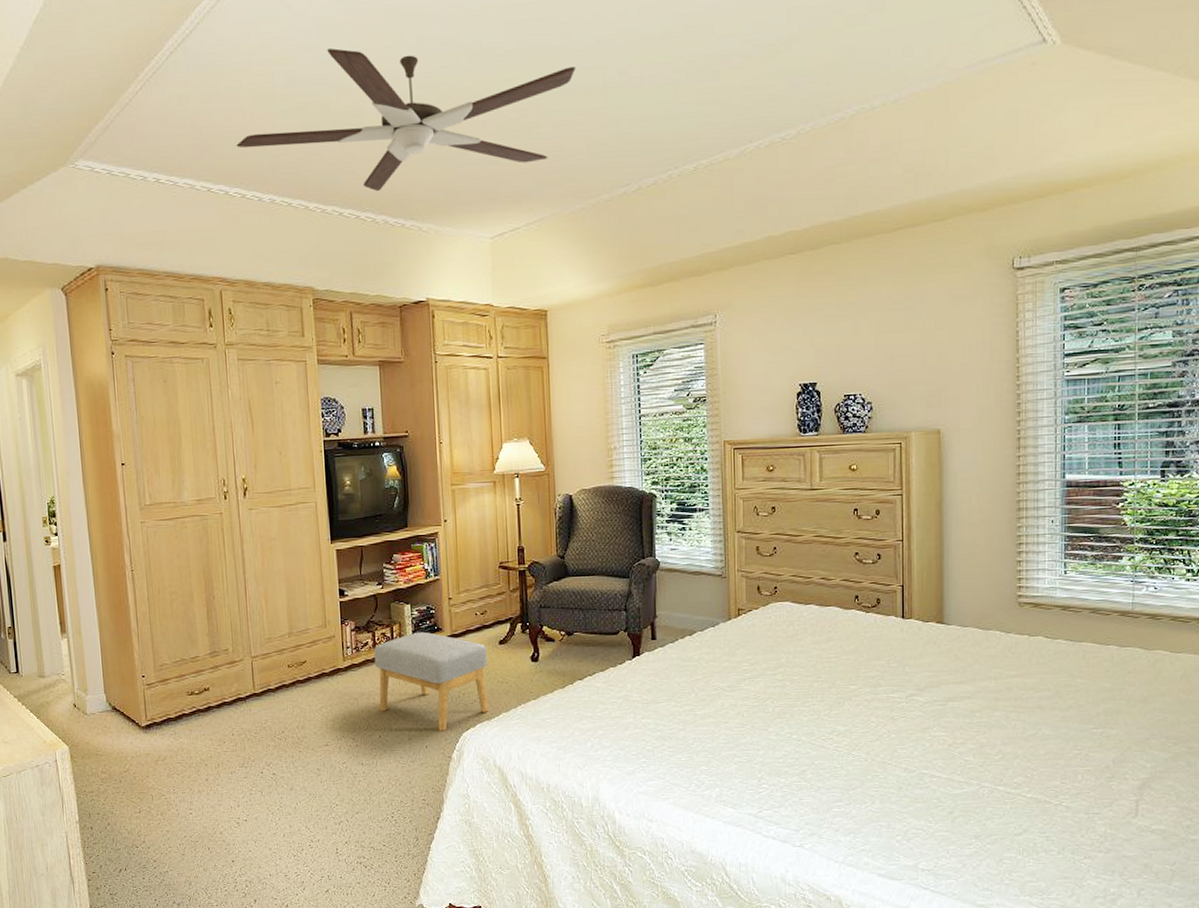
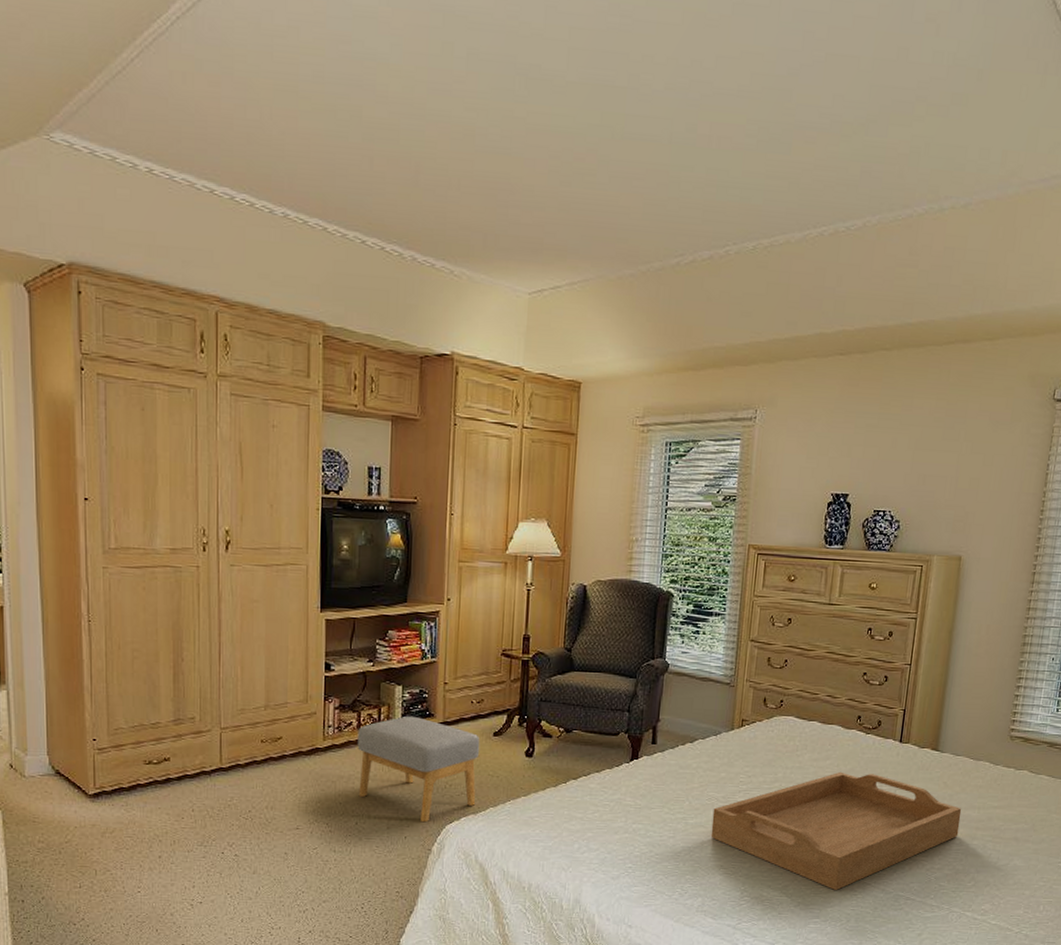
ceiling fan: present [236,48,576,192] -> none [248,45,641,223]
serving tray: none [720,652,978,772] -> present [710,771,962,890]

